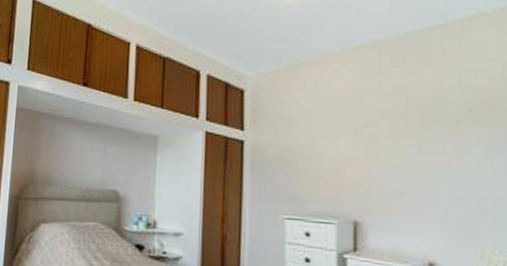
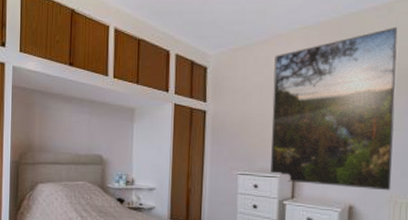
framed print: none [324,46,482,246] -> present [270,26,398,191]

